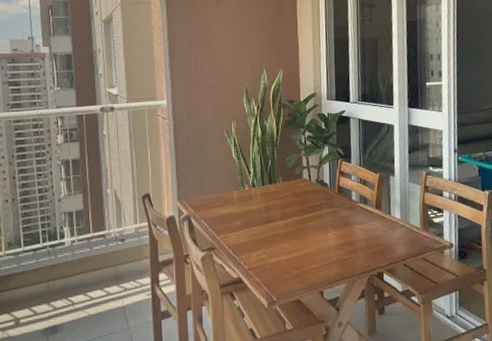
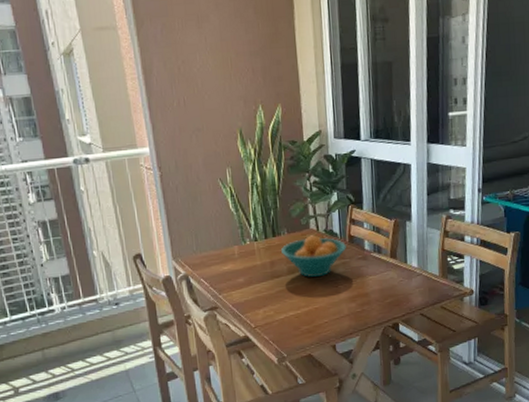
fruit bowl: none [276,184,335,223] -> present [281,235,346,277]

